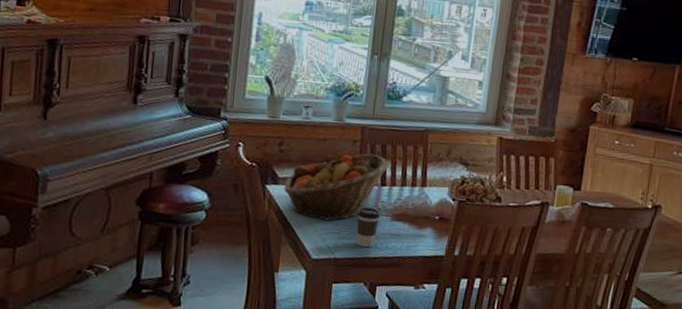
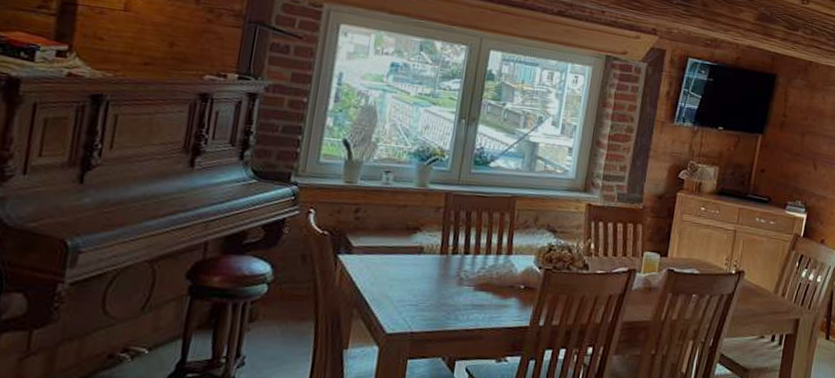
fruit basket: present [284,153,390,221] -> none [358,220,474,292]
coffee cup: present [356,207,380,248] -> none [436,277,462,320]

